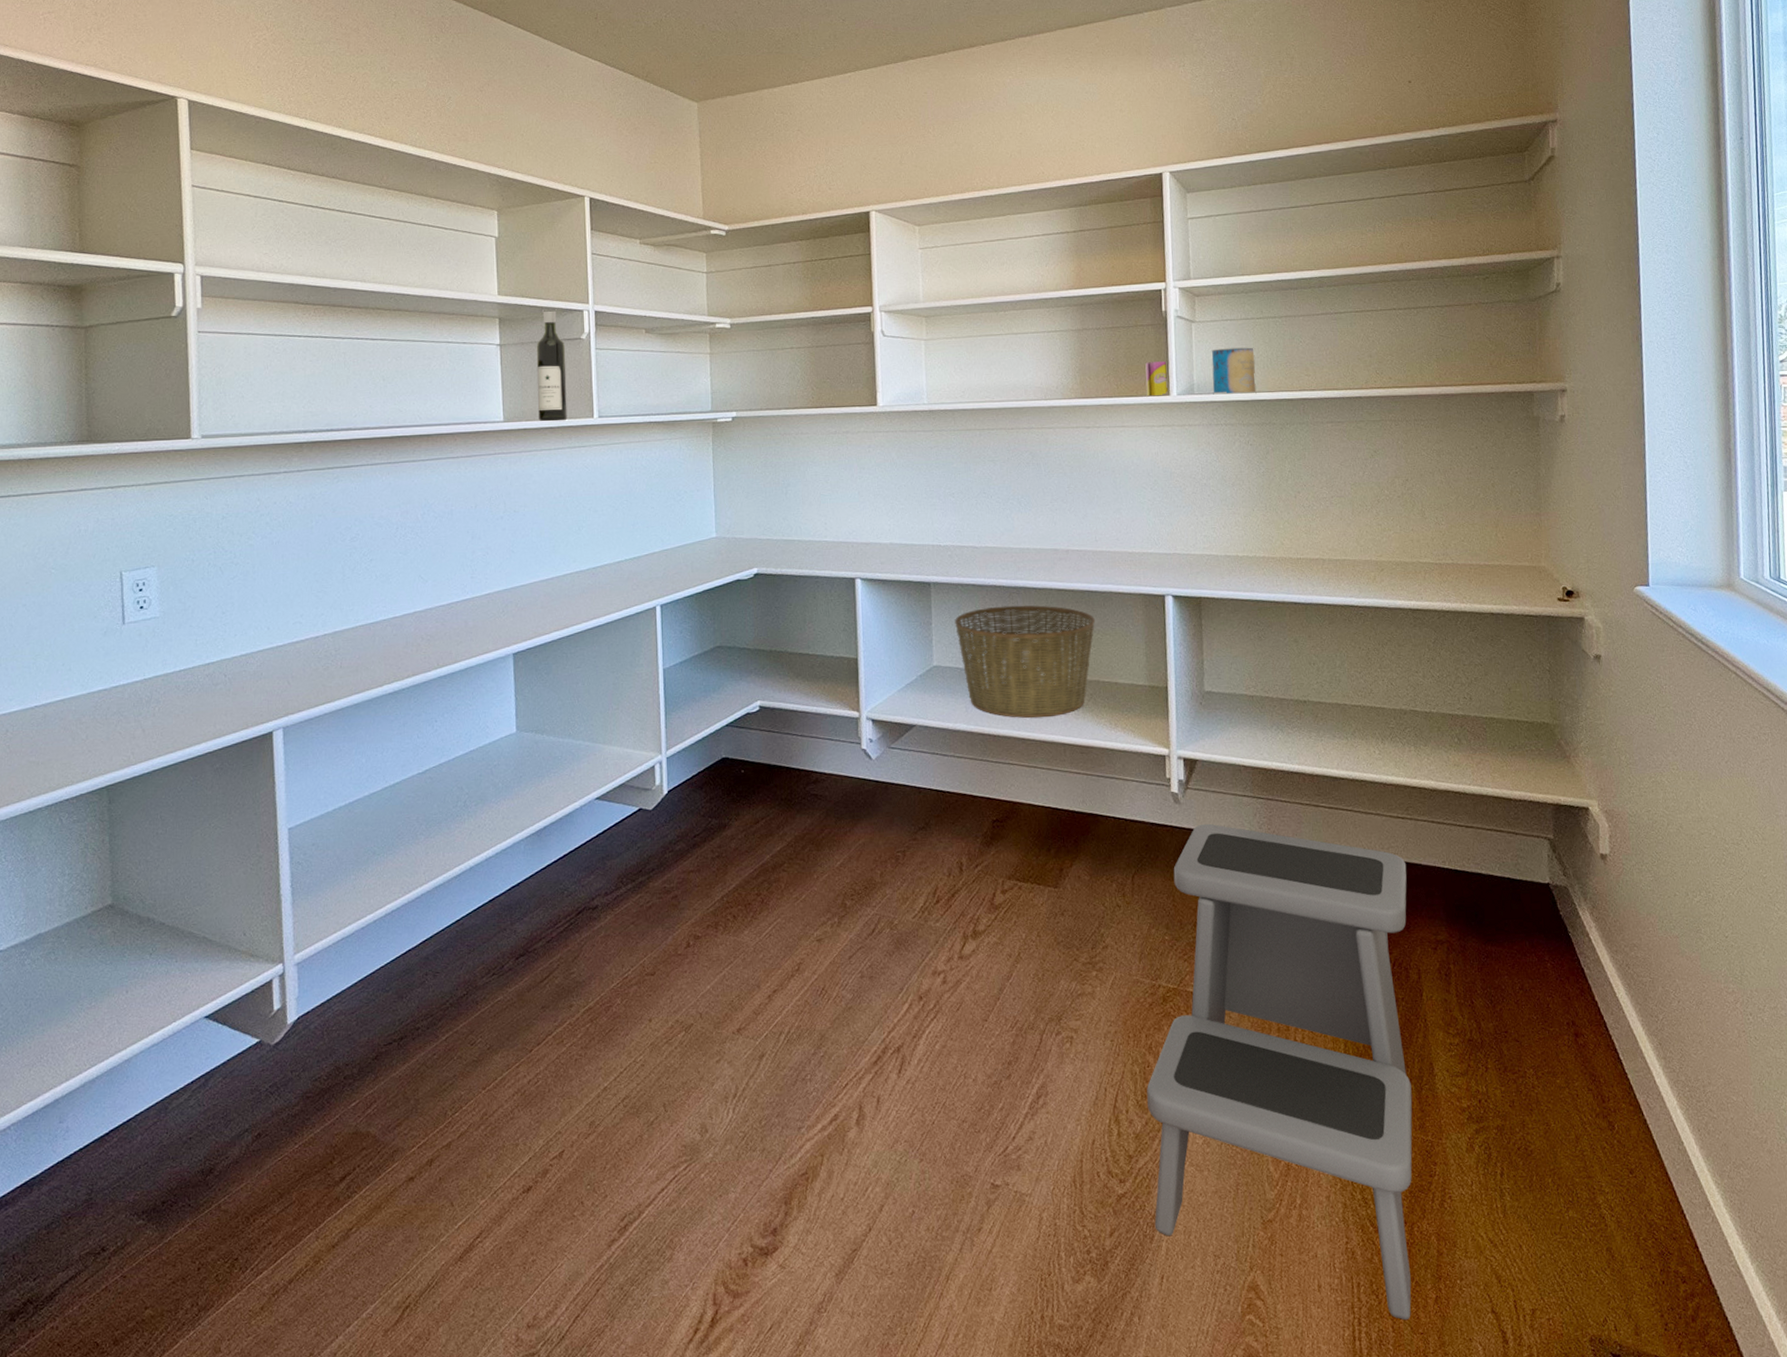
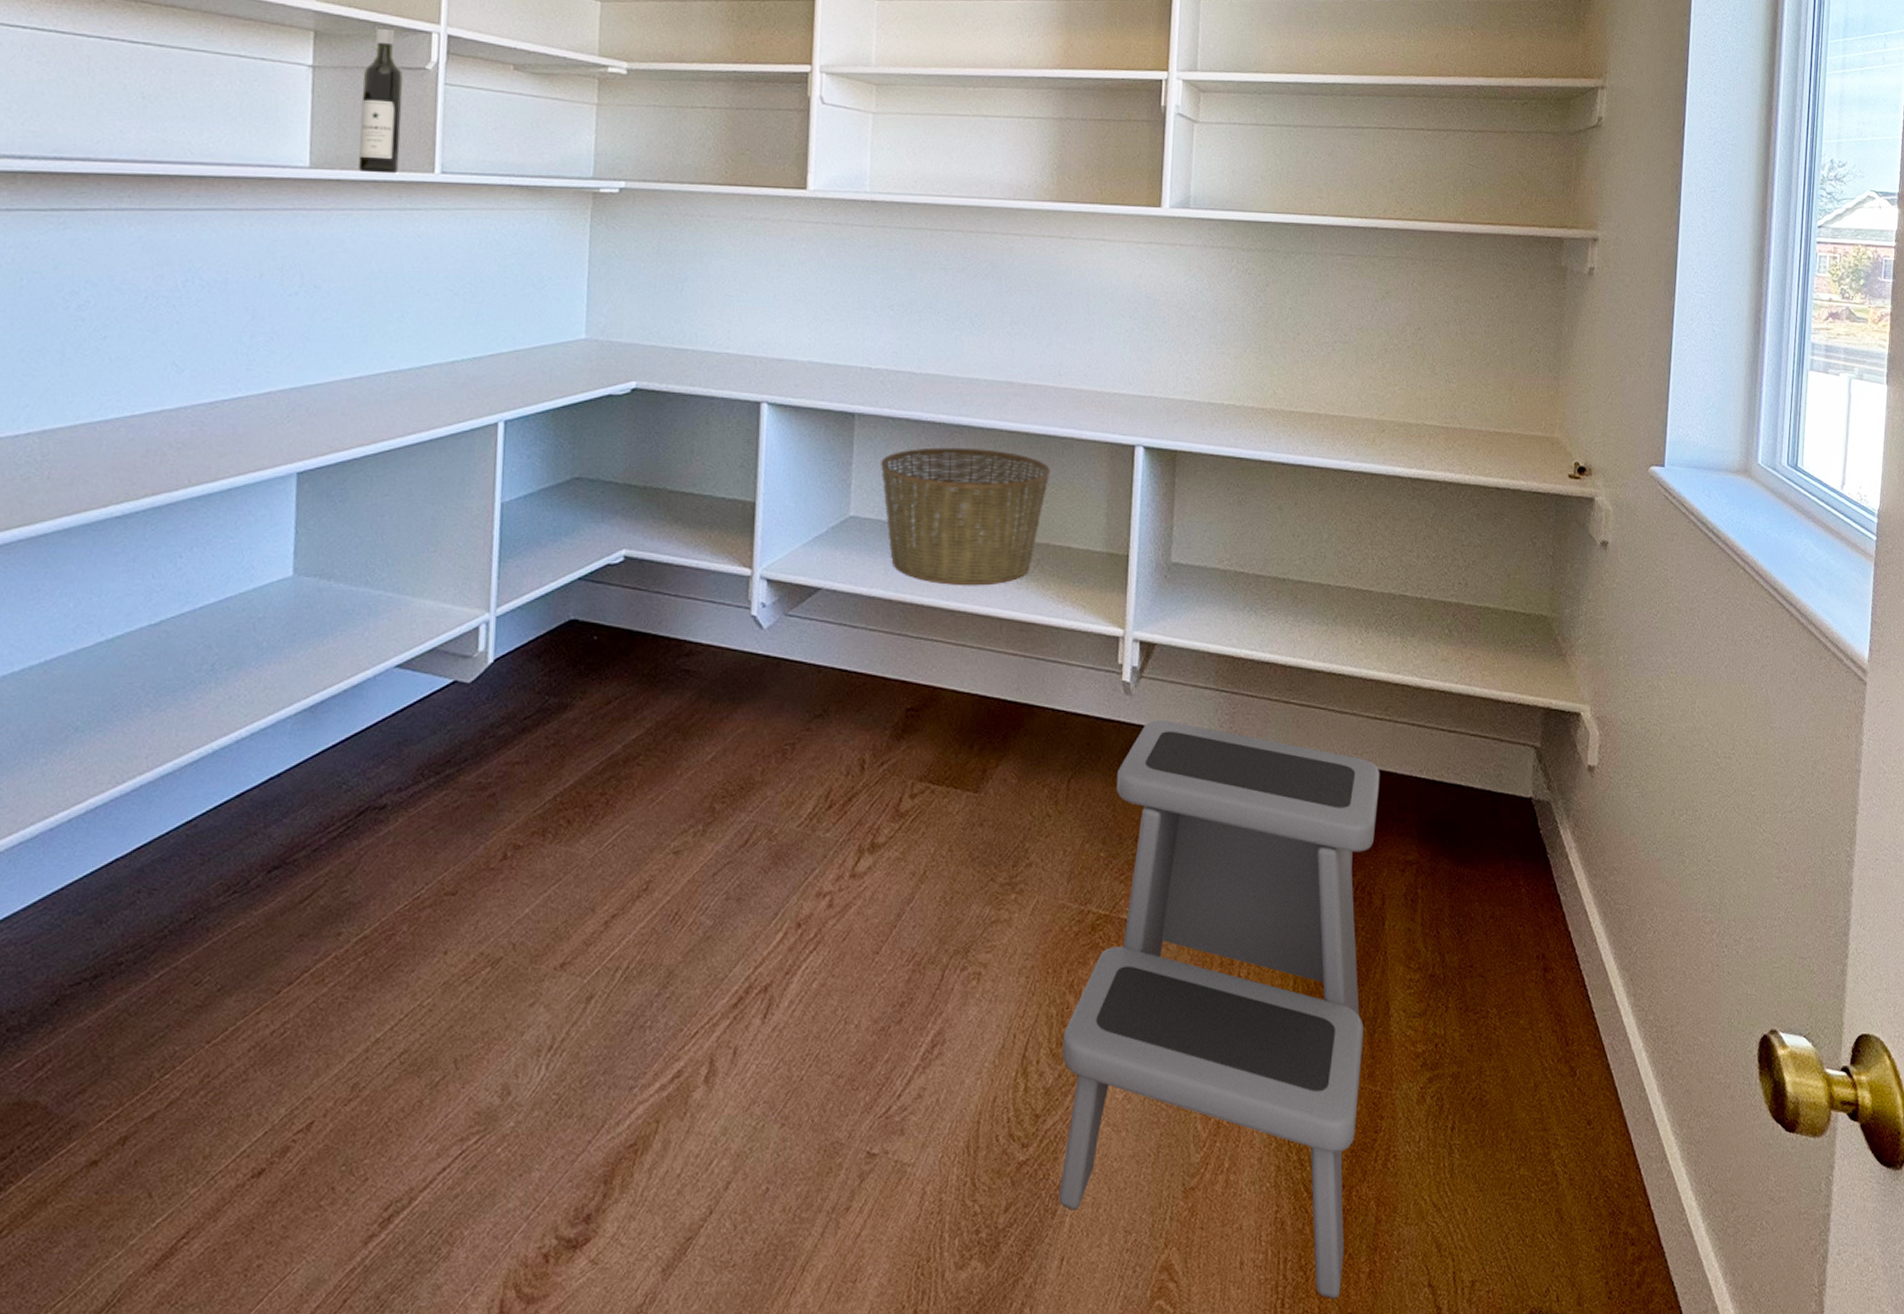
can: present [1145,361,1168,398] -> none [1134,165,1160,208]
can: present [1211,347,1257,395] -> none [1211,156,1264,214]

